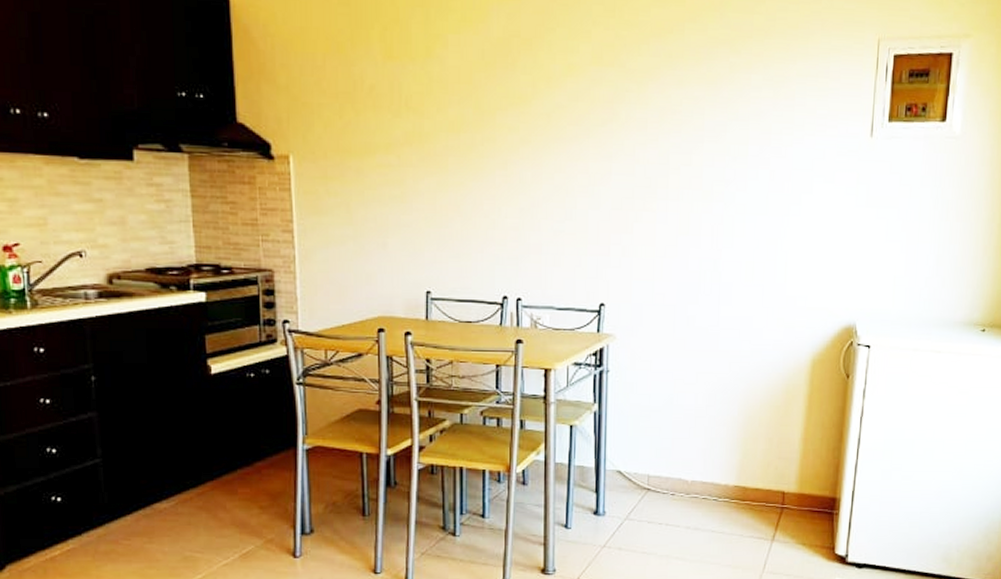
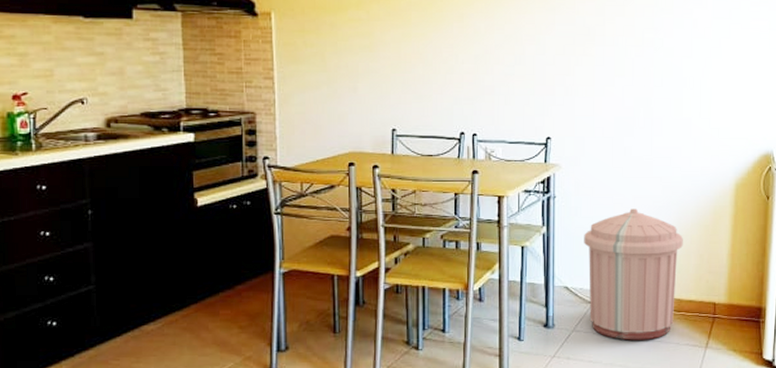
trash can: none [639,385,751,531] -> present [584,208,683,340]

